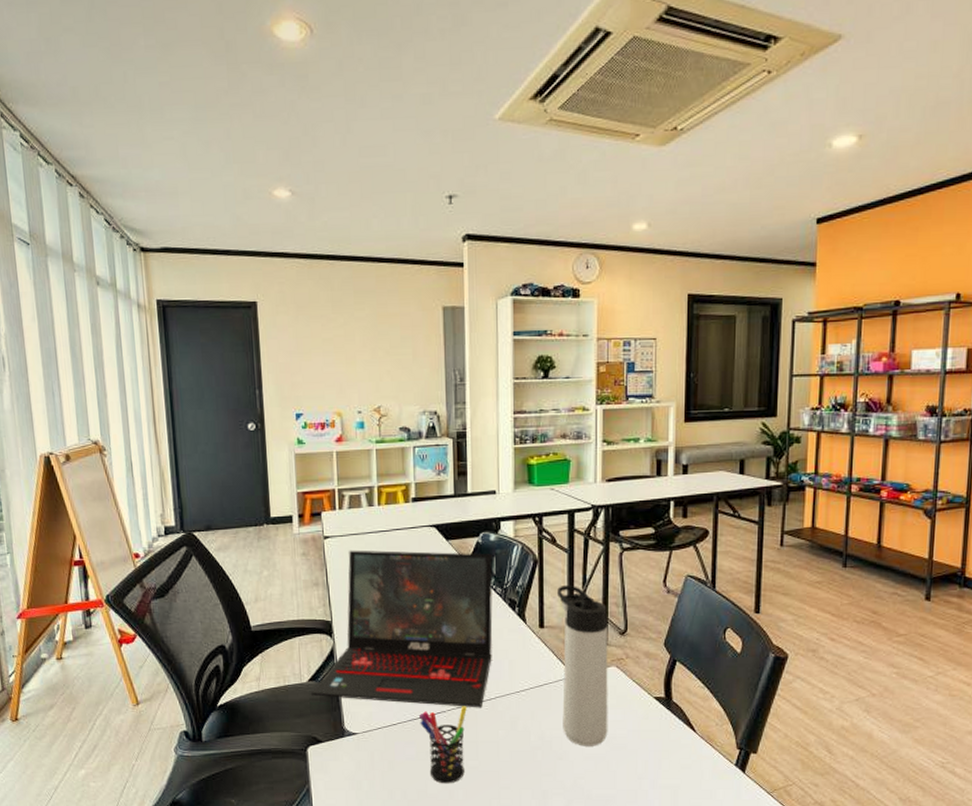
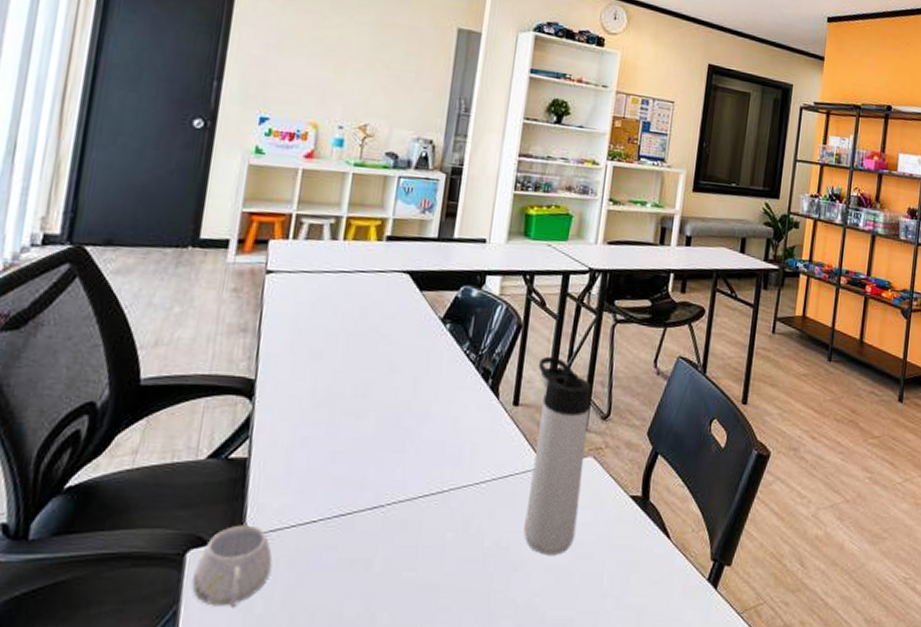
laptop: present [310,550,493,708] -> none [206,290,472,503]
mug: none [315,728,369,787] -> present [192,525,273,608]
pen holder: present [419,706,467,784] -> none [348,499,412,604]

